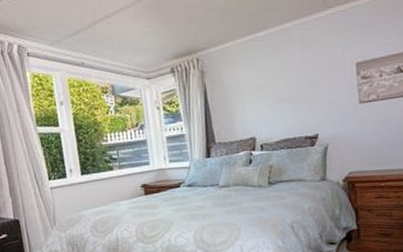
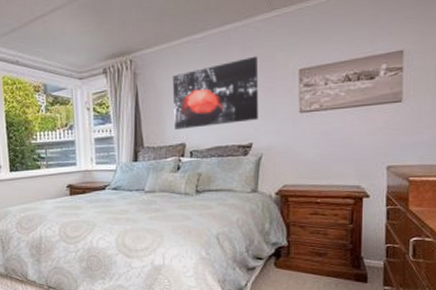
wall art: none [238,51,322,124] -> present [172,56,258,129]

